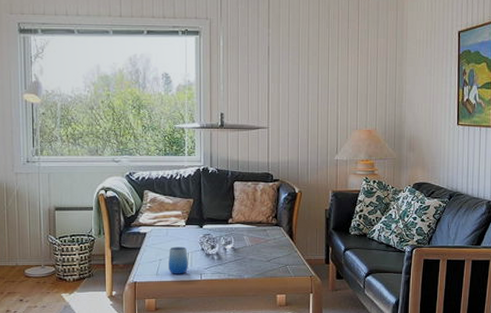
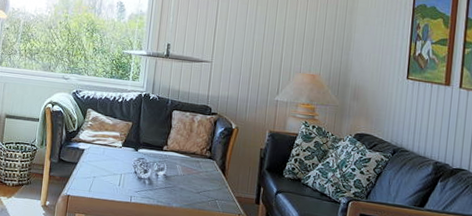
cup: present [169,246,188,274] -> none [101,166,121,194]

